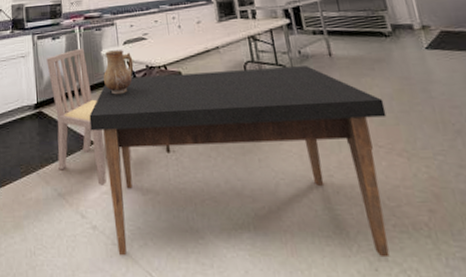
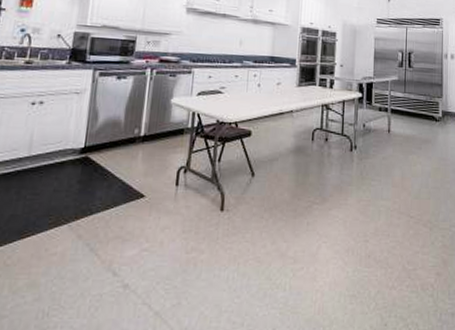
dining chair: present [46,48,132,187] -> none [96,92,184,243]
dining table: present [89,66,390,258] -> none [142,131,422,316]
ceramic pitcher: present [103,50,134,95] -> none [168,100,204,147]

